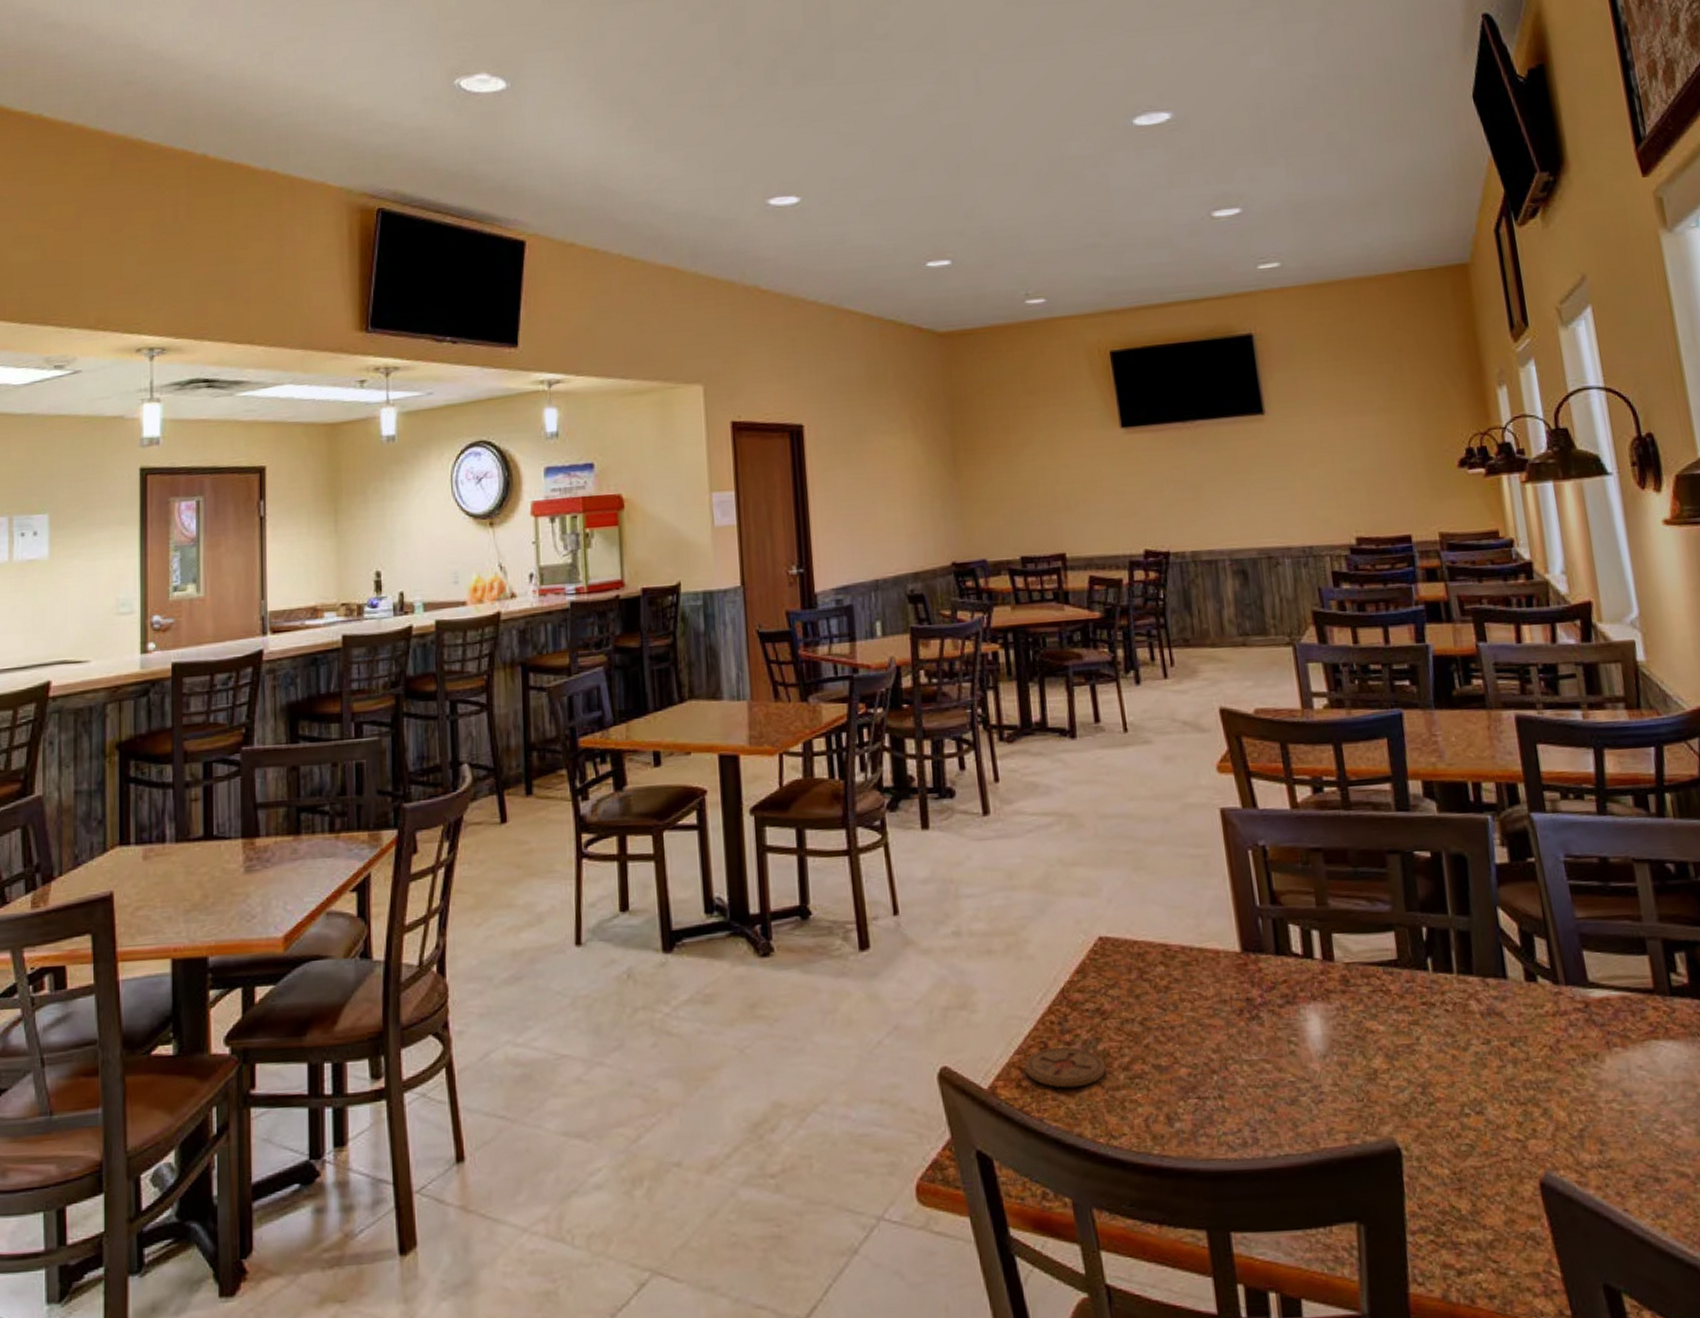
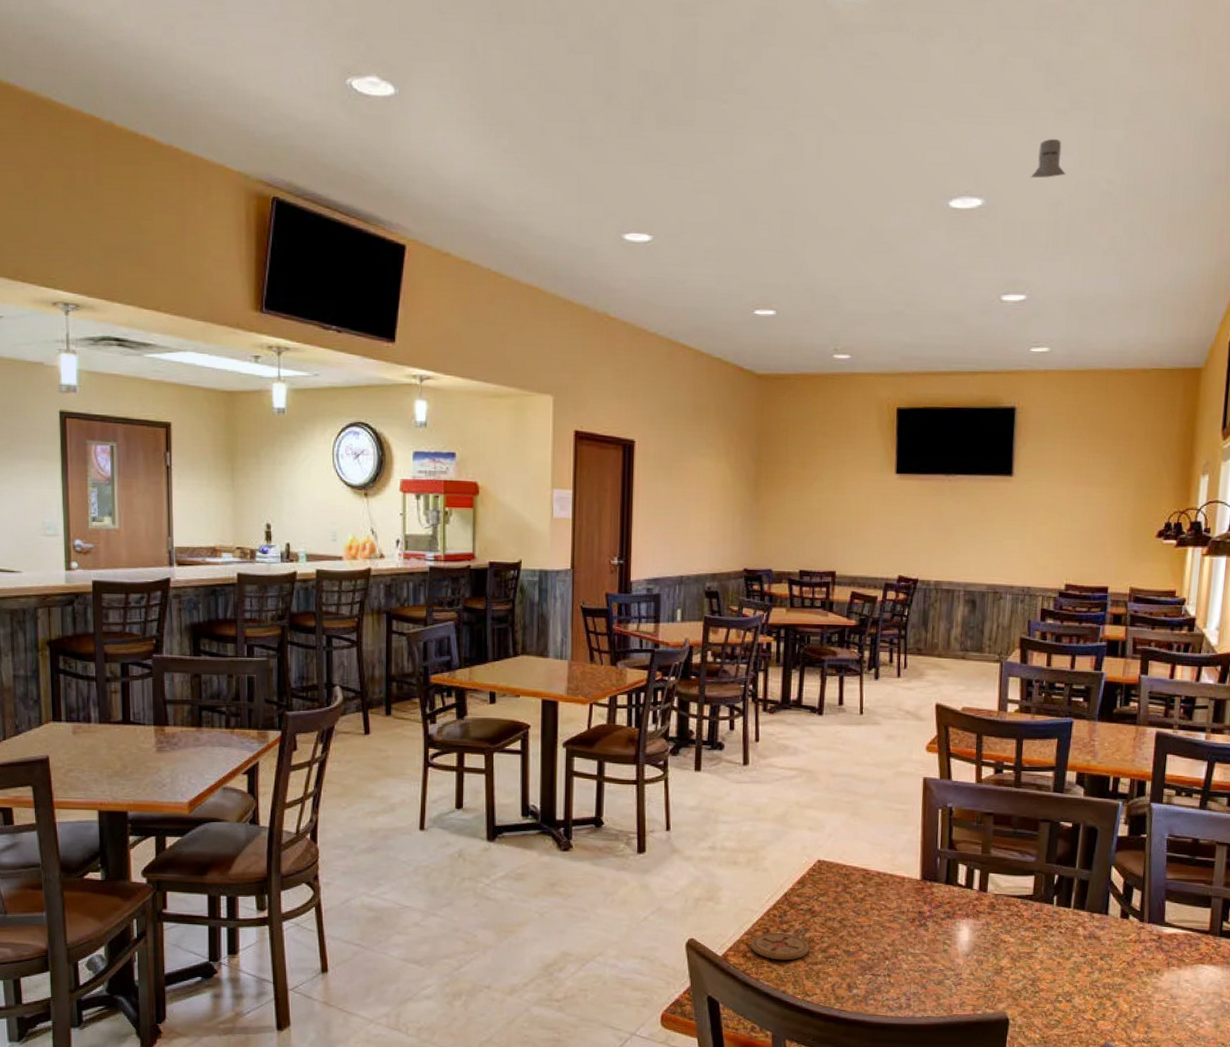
knight helmet: none [1221,40,1261,84] -> present [1030,138,1066,178]

